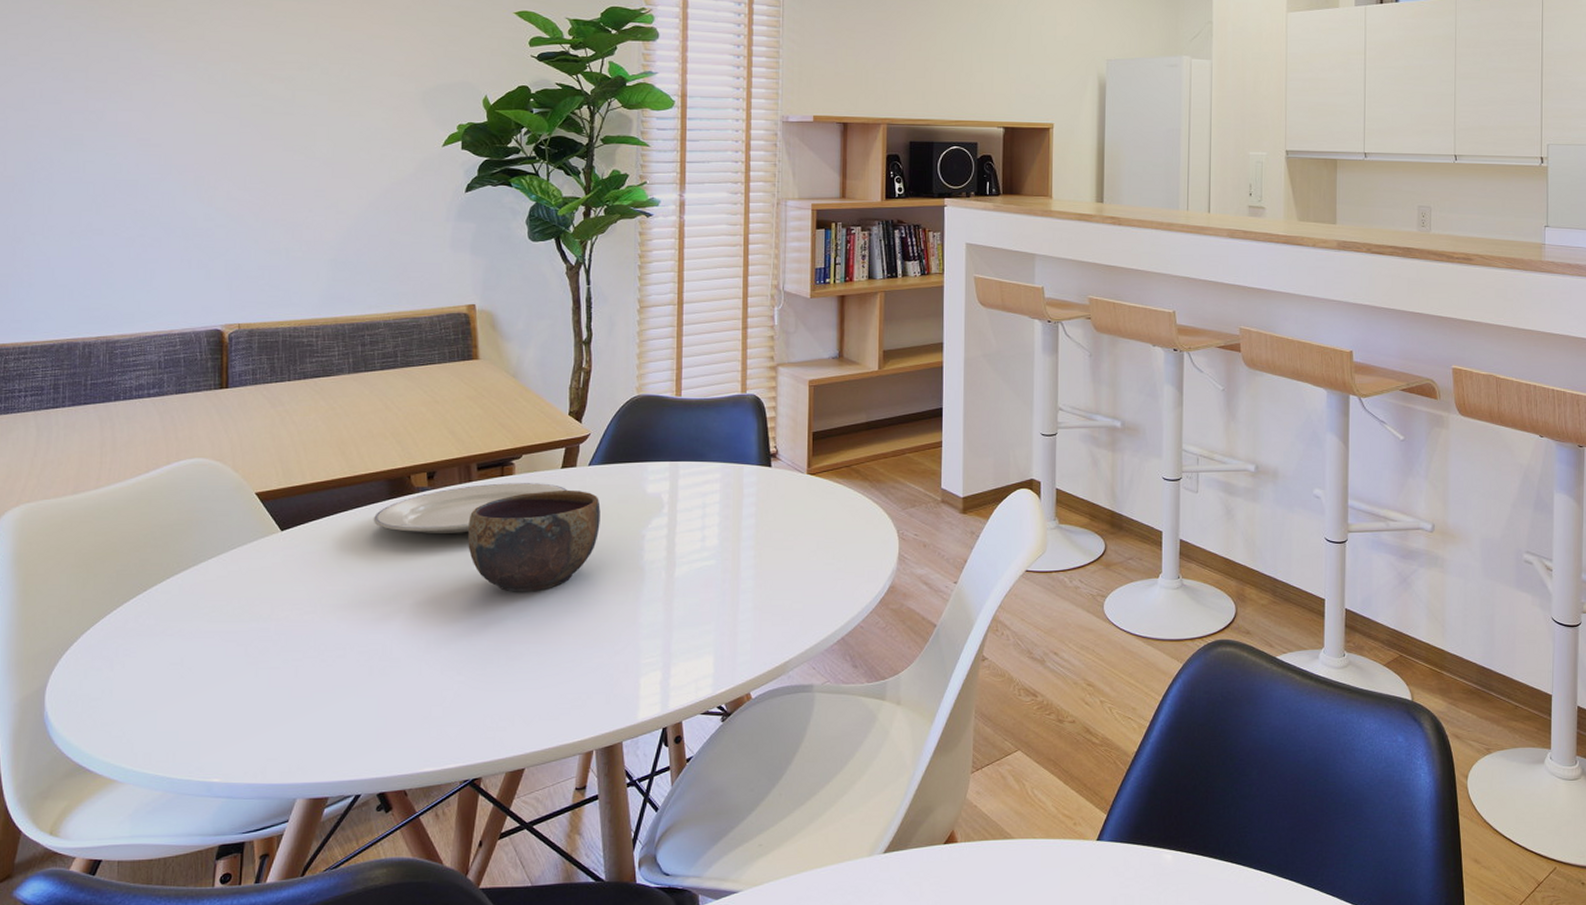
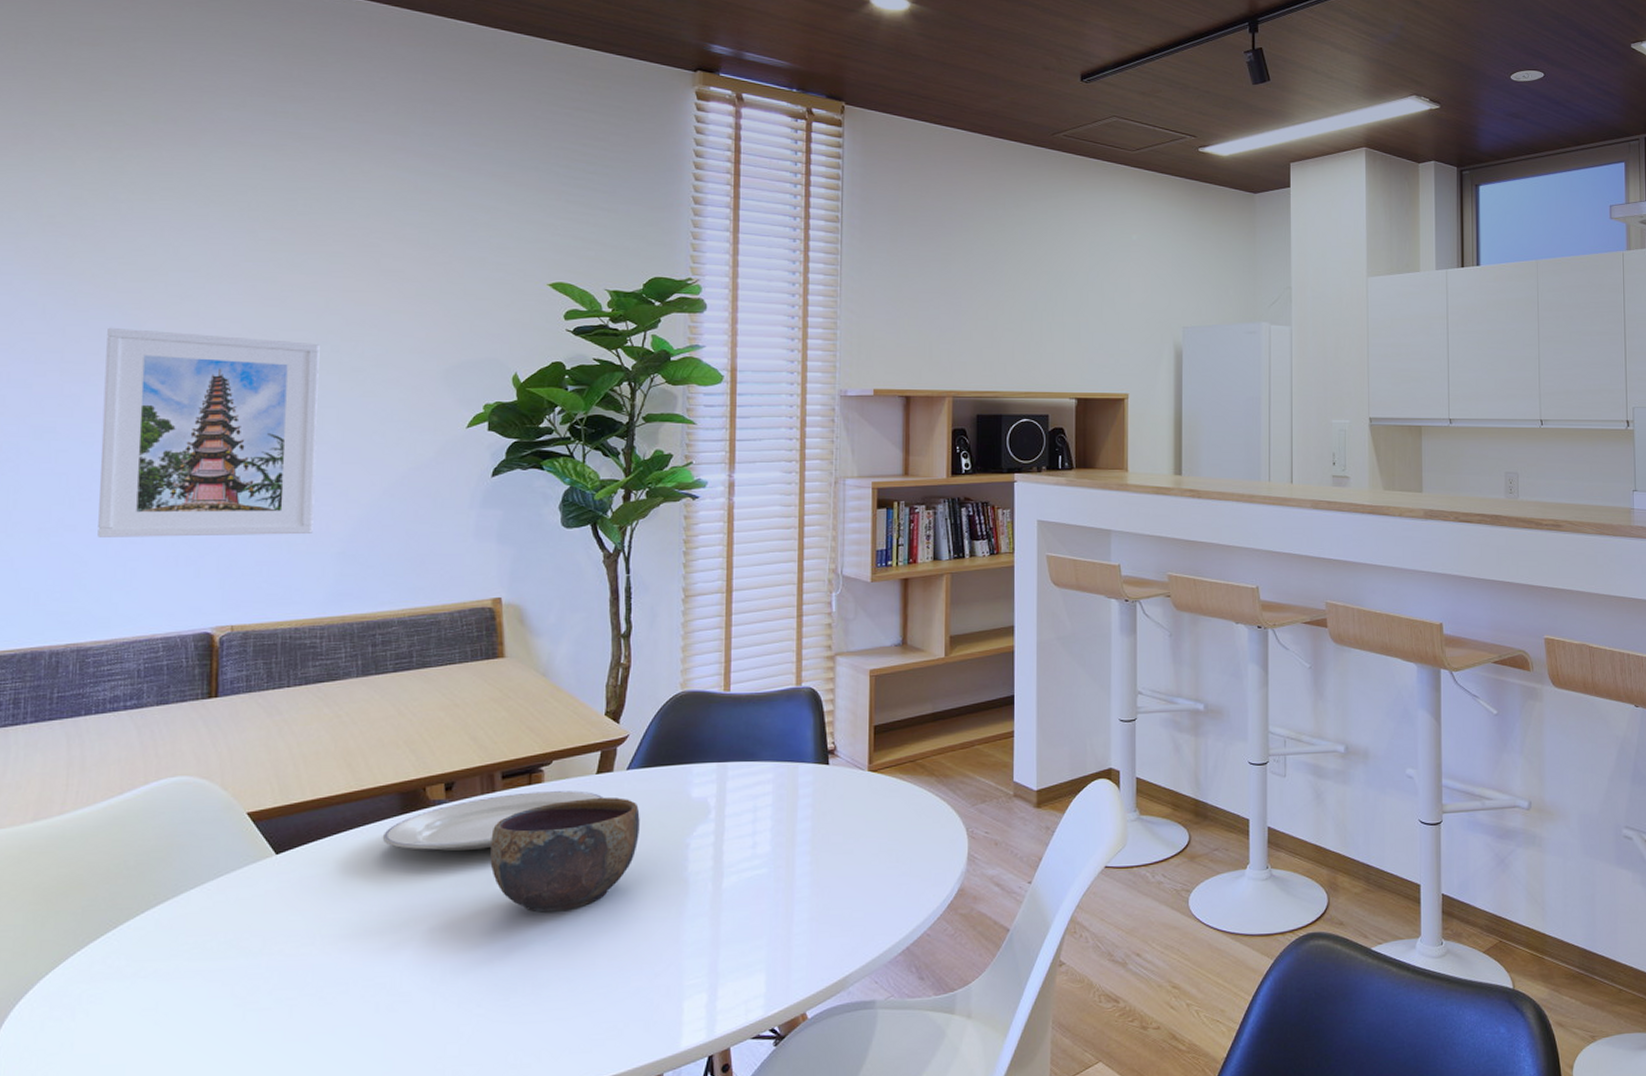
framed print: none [121,49,311,242] -> present [97,327,320,537]

